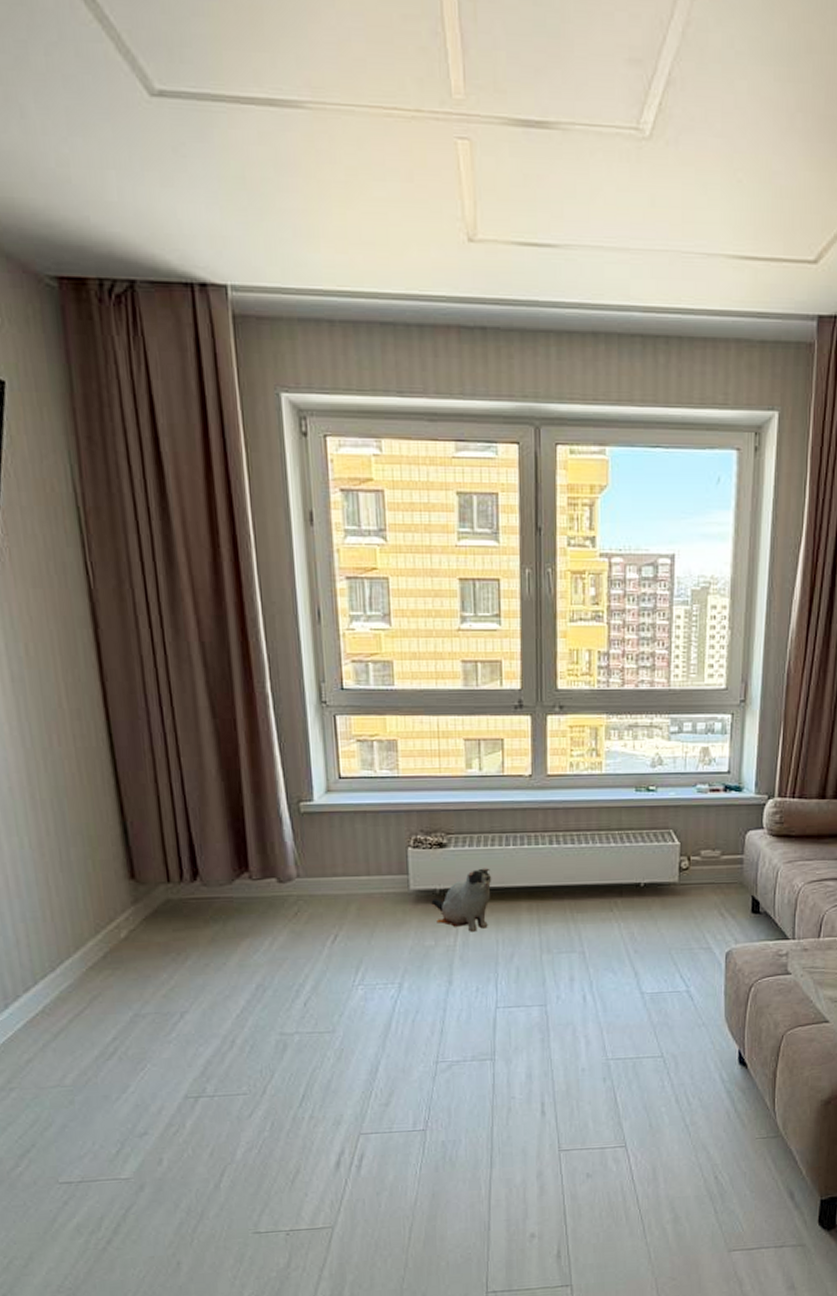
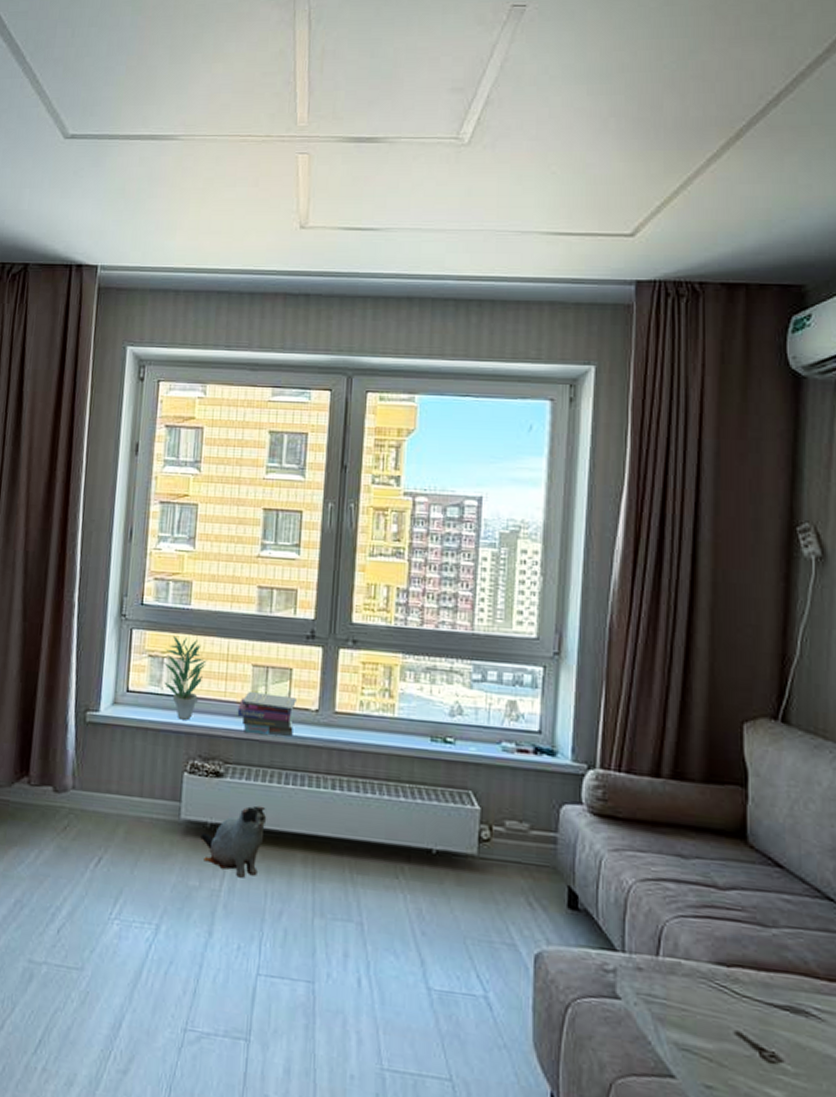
potted plant: none [373,717,419,799] -> present [164,635,208,720]
books: none [454,765,510,803] -> present [237,692,297,736]

